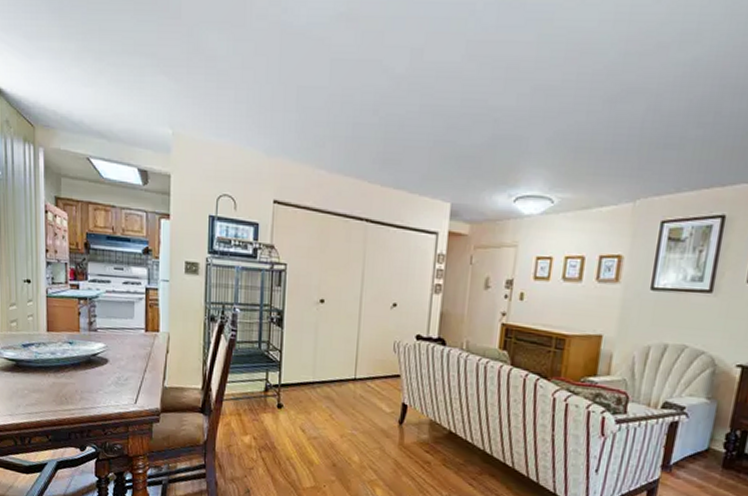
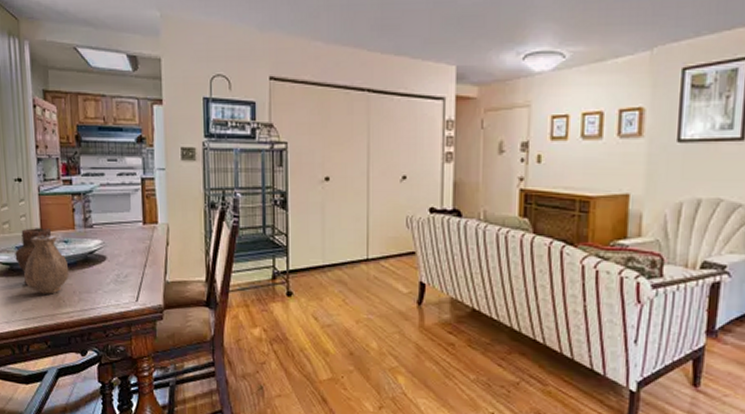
vase: none [21,327,73,392] -> present [15,228,70,294]

